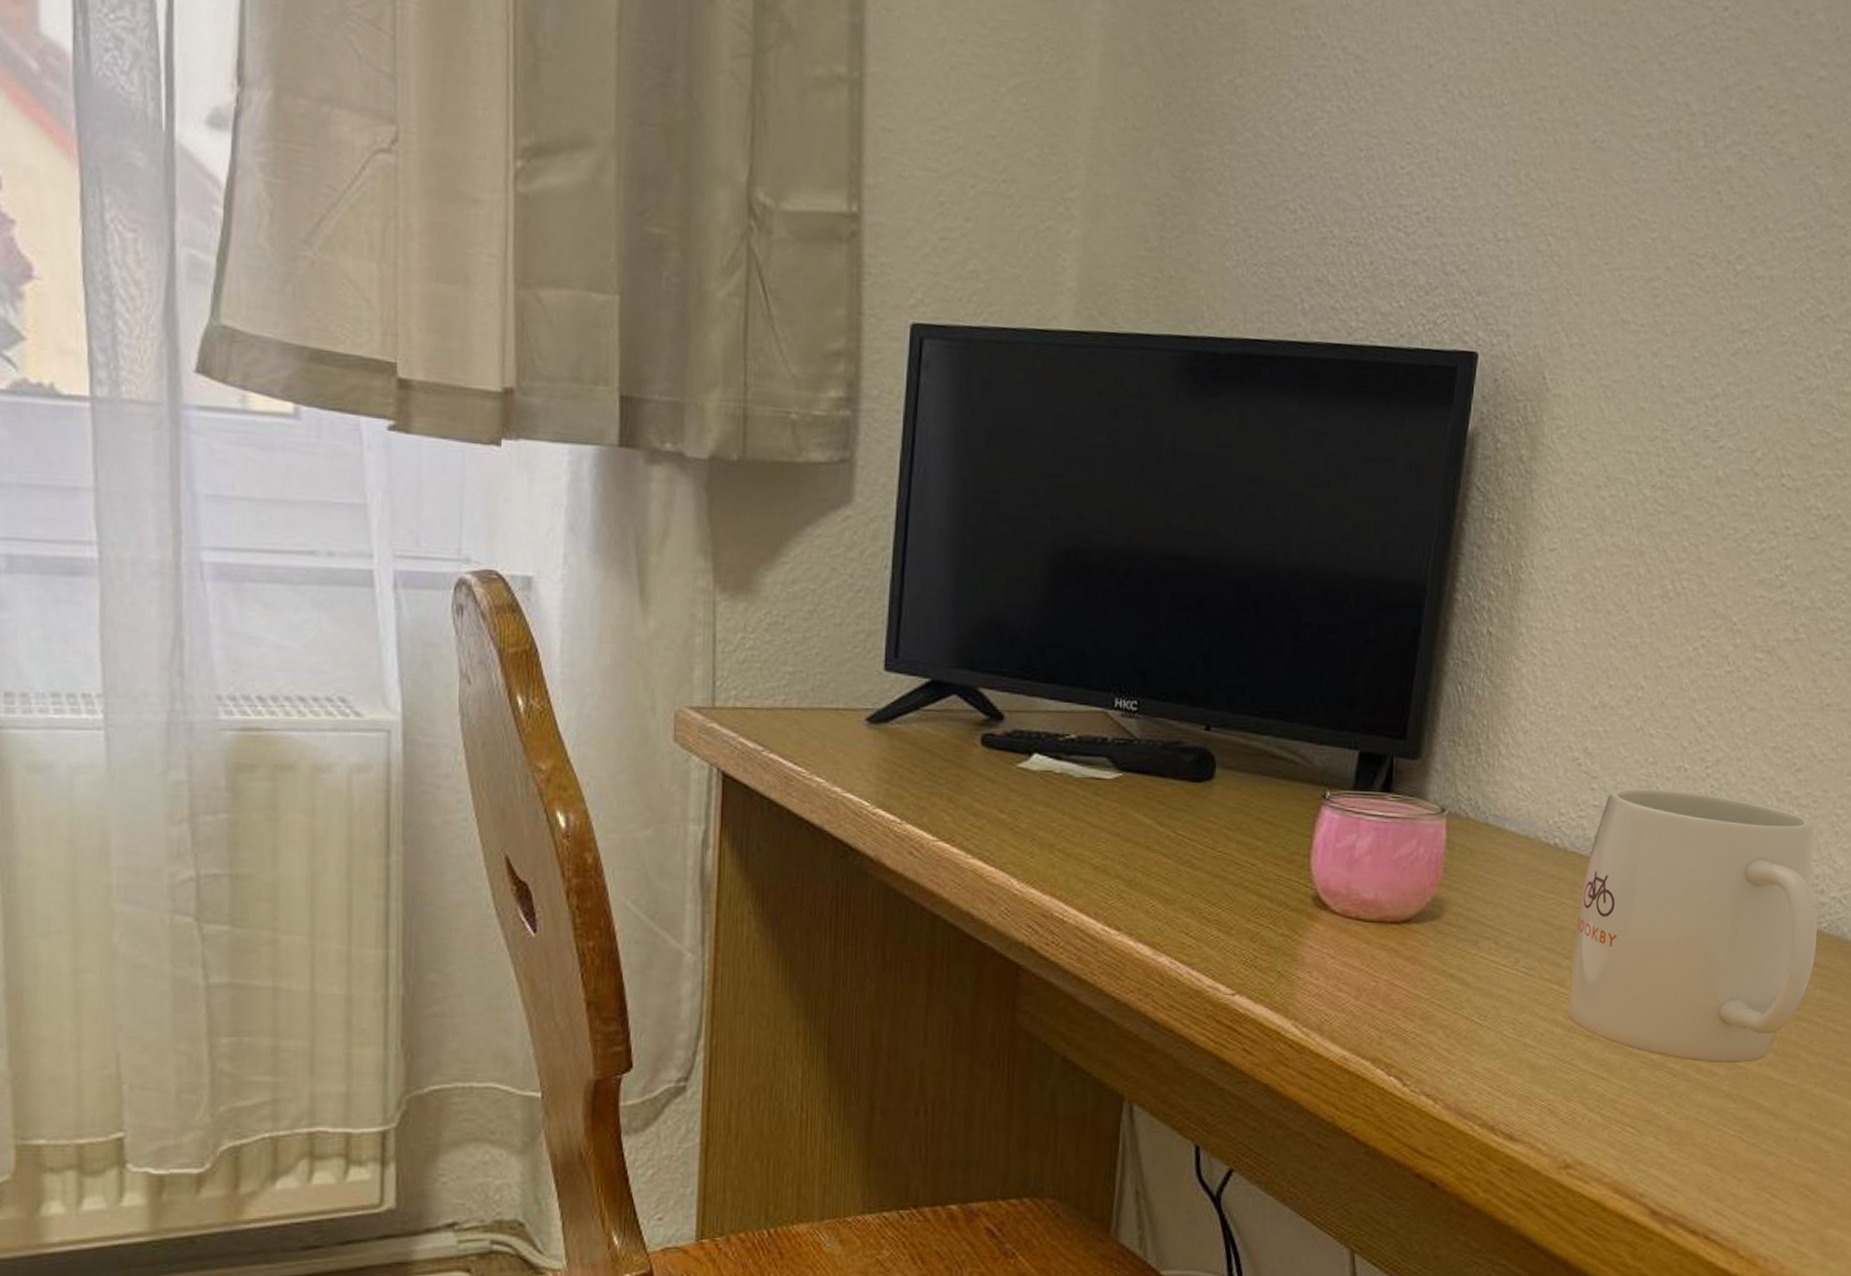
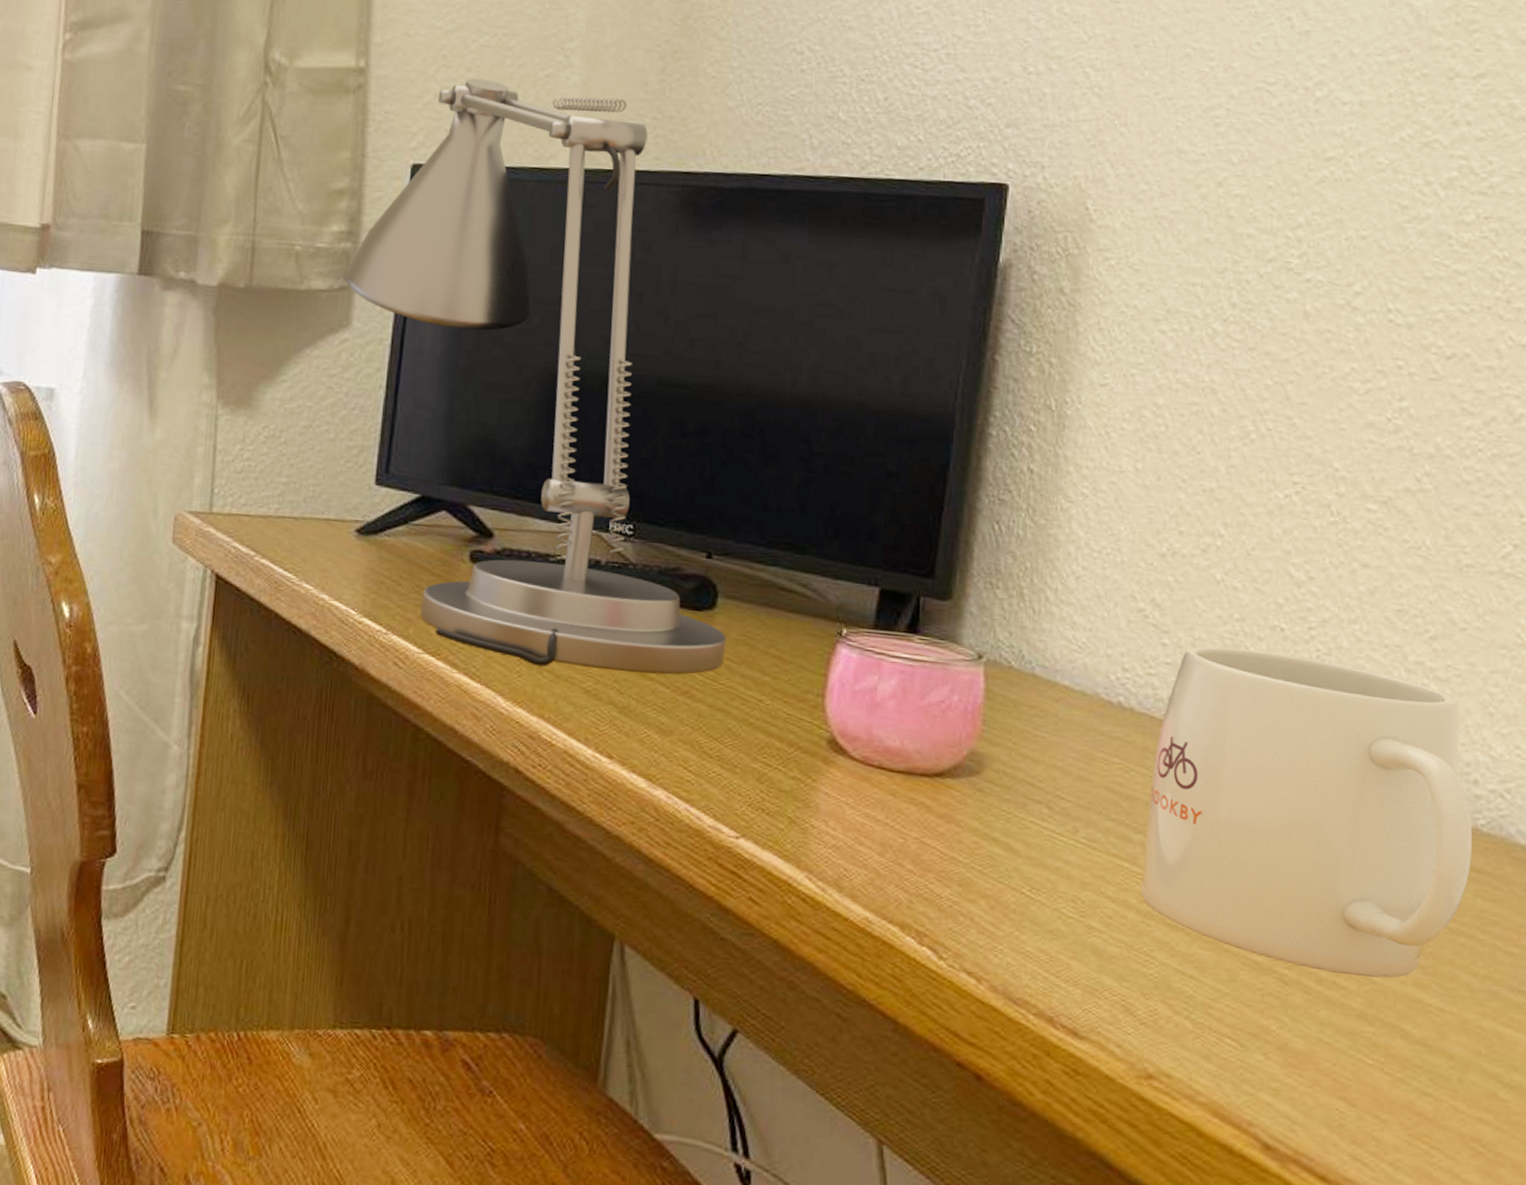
desk lamp: none [844,228,1224,847] -> present [344,78,726,675]

